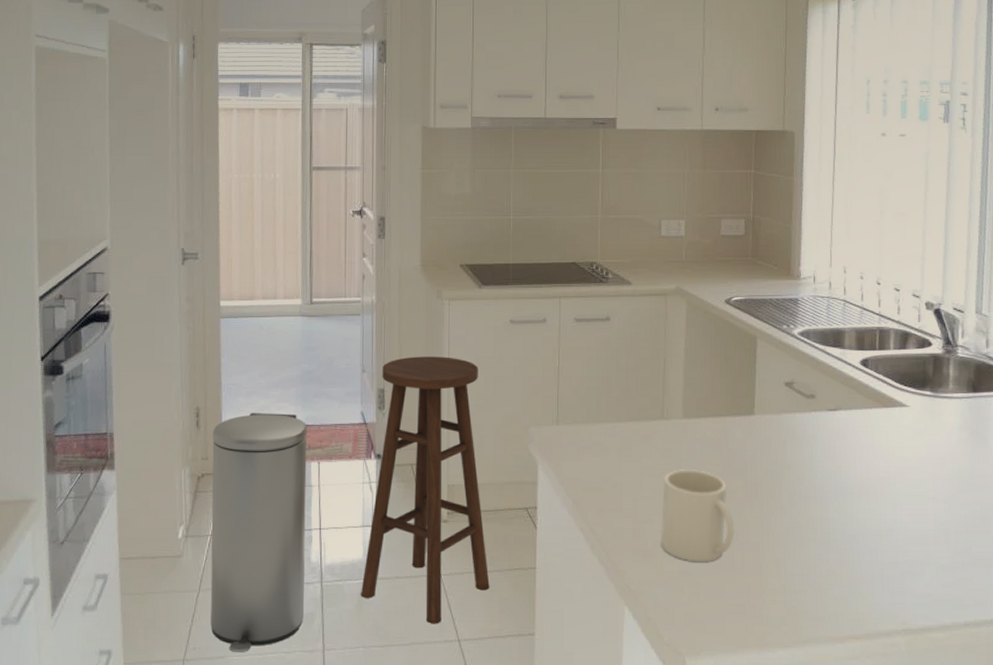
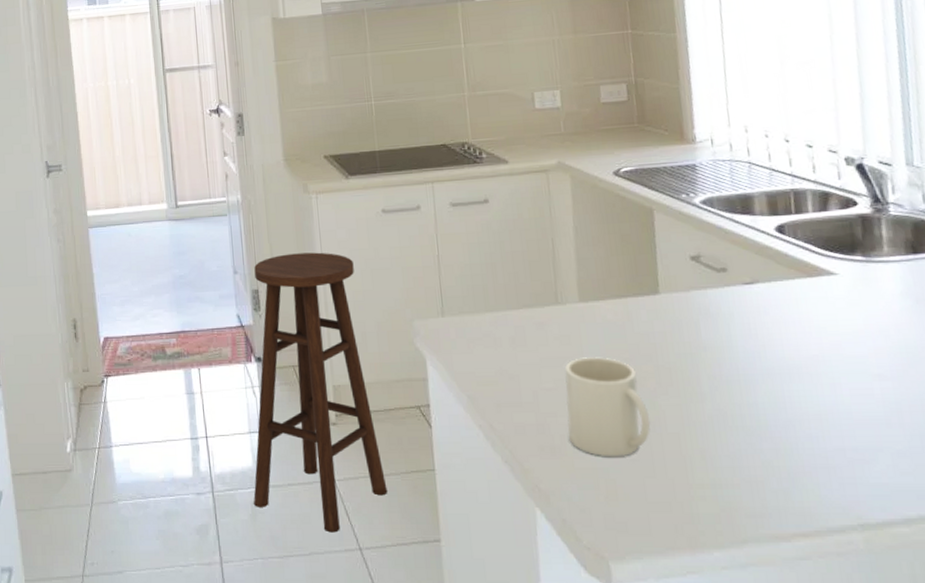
pedal bin: present [210,413,307,652] -> none [91,320,199,567]

